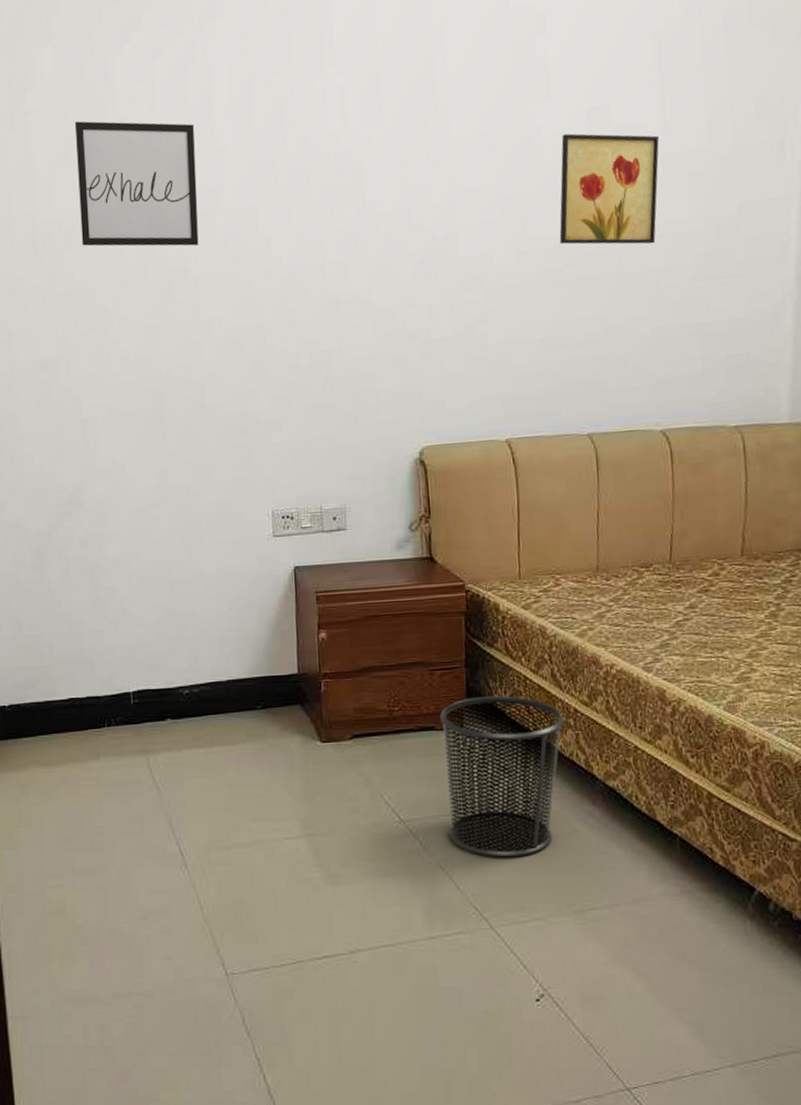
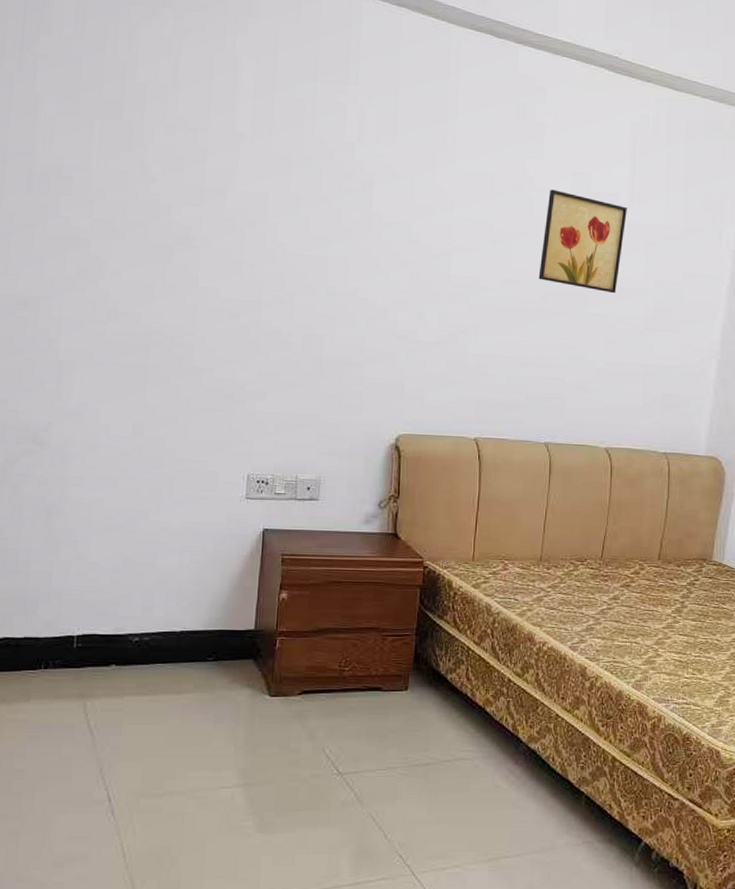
wall art: present [74,121,199,247] -> none [81,76,216,217]
waste bin: present [439,696,565,858] -> none [383,663,499,810]

